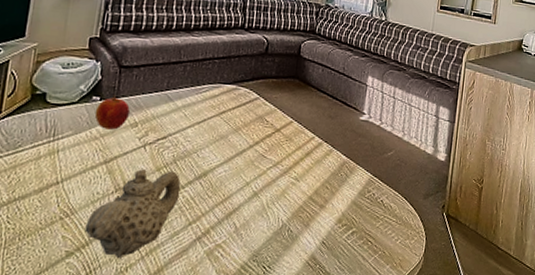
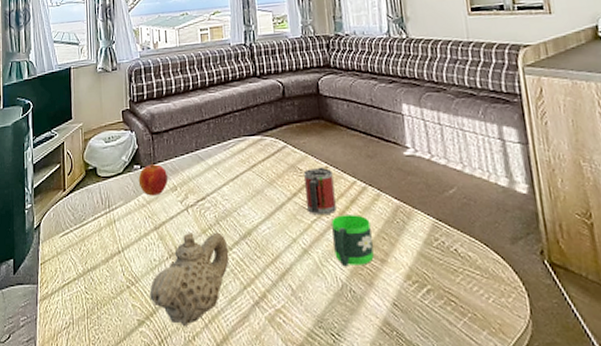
mug: none [265,121,296,163] -> present [303,167,336,214]
mug: none [281,165,319,210] -> present [331,215,374,267]

